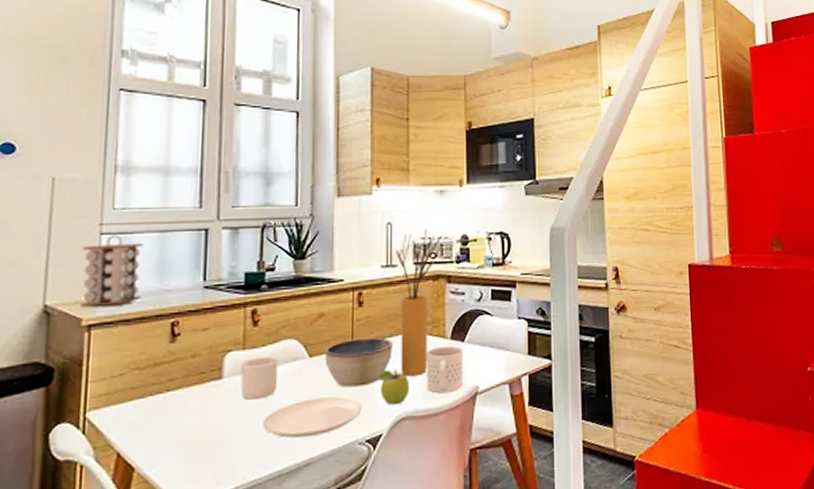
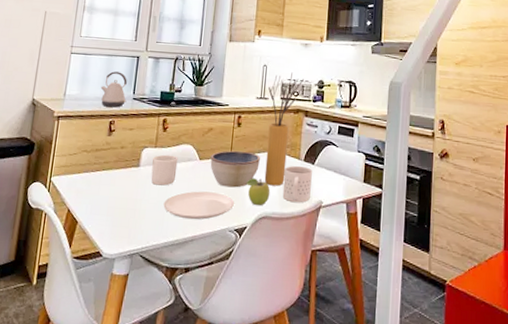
spice rack: present [79,235,143,308] -> none [54,54,97,105]
kettle: none [152,253,195,303] -> present [100,71,127,108]

